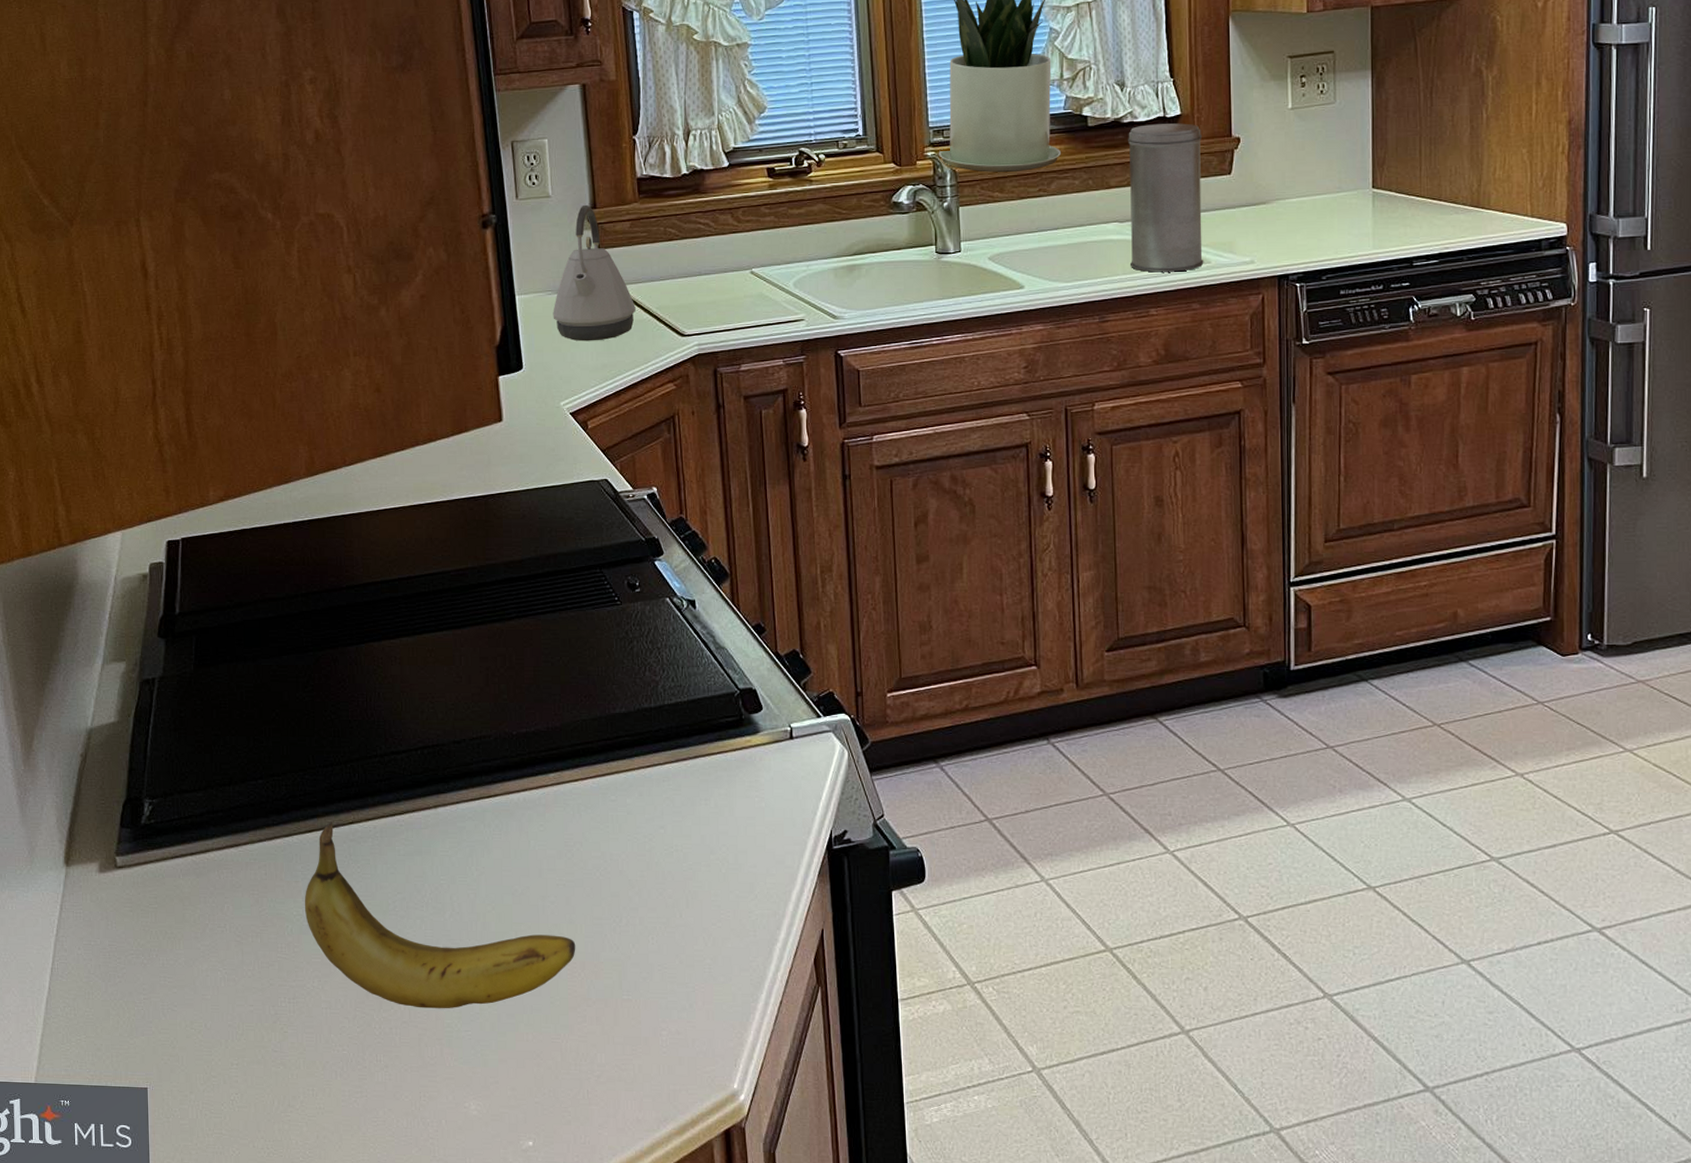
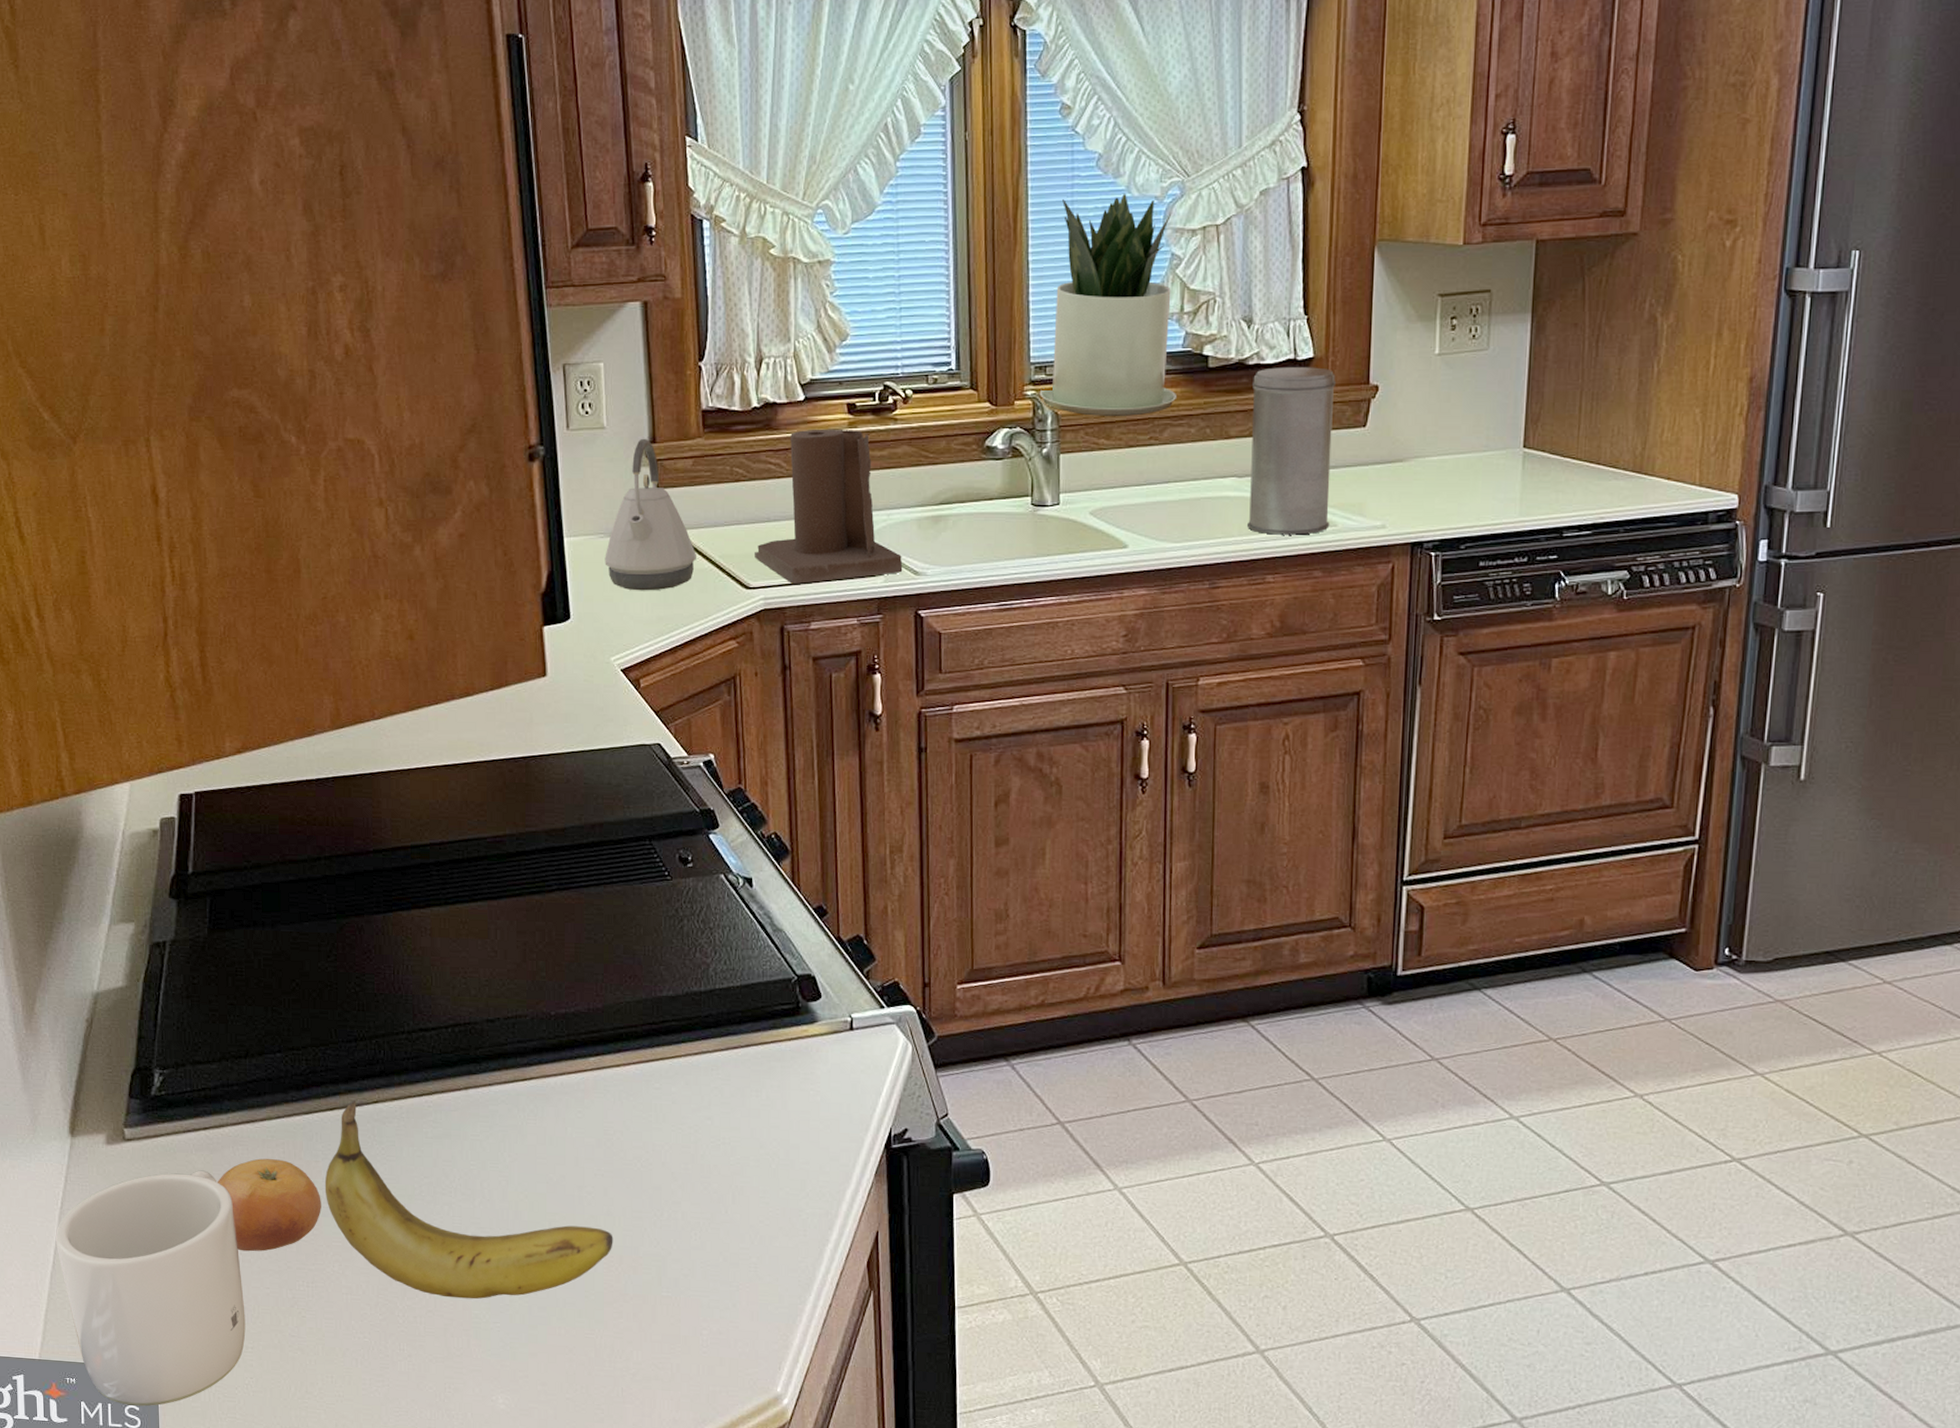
mug: none [51,894,231,1126] -> present [55,1170,246,1407]
fruit: none [204,881,301,971] -> present [218,1158,321,1252]
paper towel roll: none [688,190,823,332] -> present [755,429,903,585]

